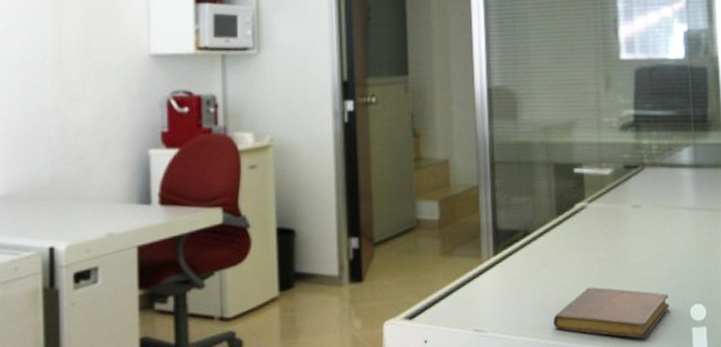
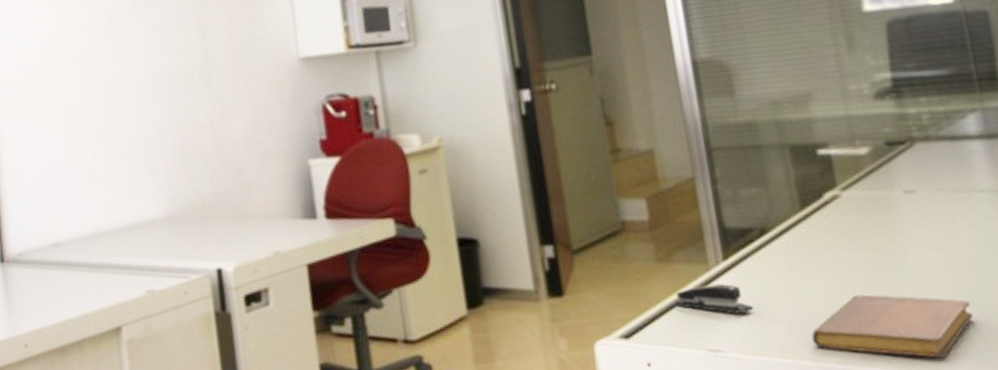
stapler: none [452,275,513,302] -> present [675,284,755,315]

